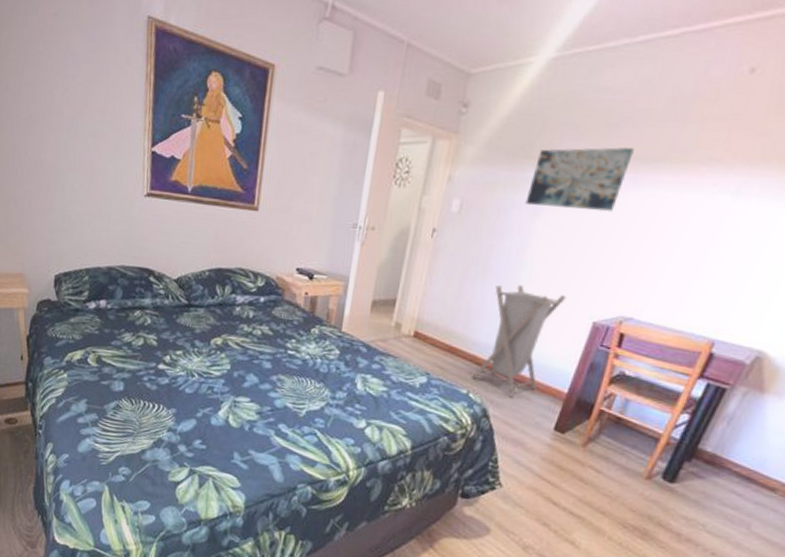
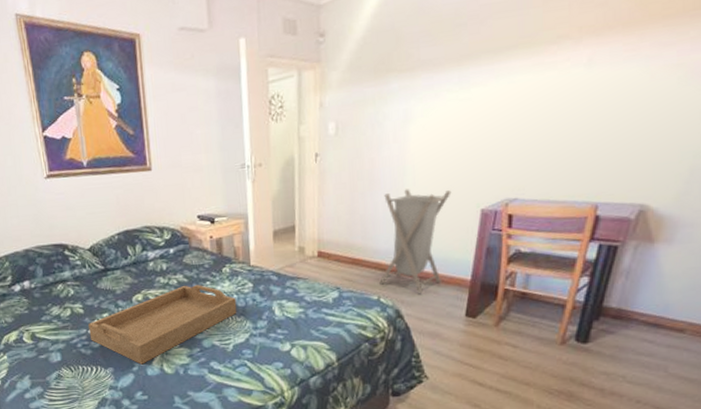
serving tray: none [158,338,320,412] -> present [88,285,237,365]
wall art: present [525,146,634,212] -> none [395,42,486,114]

